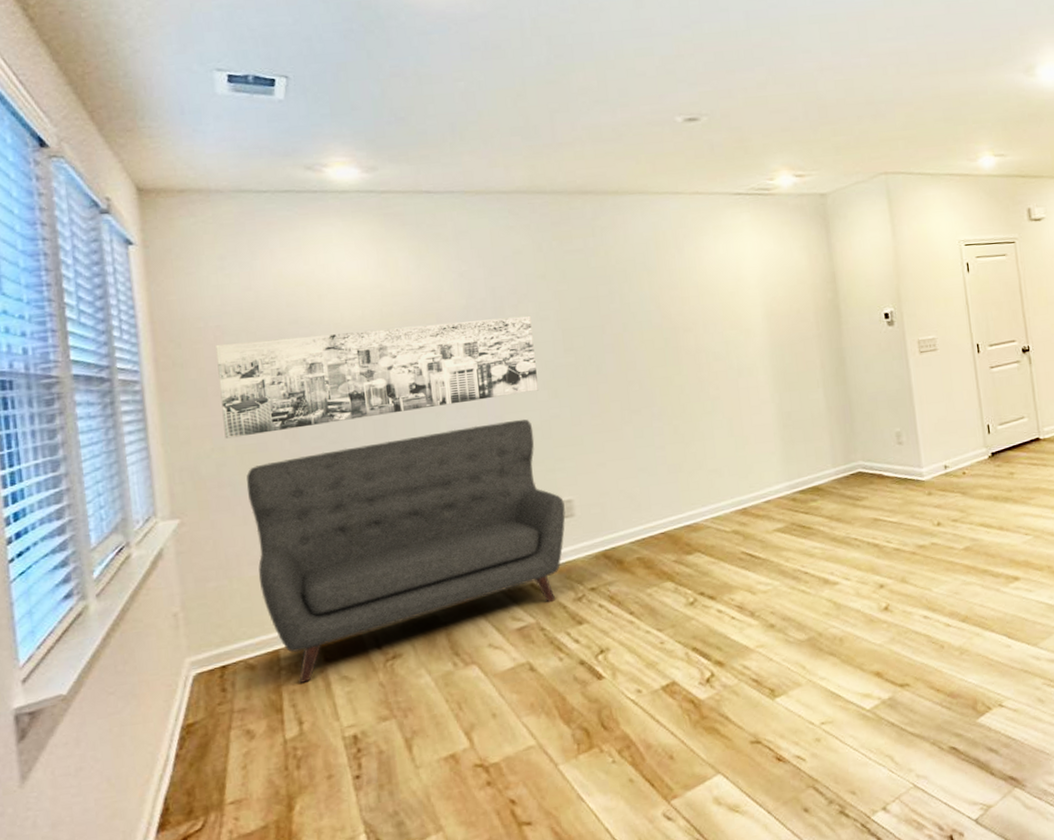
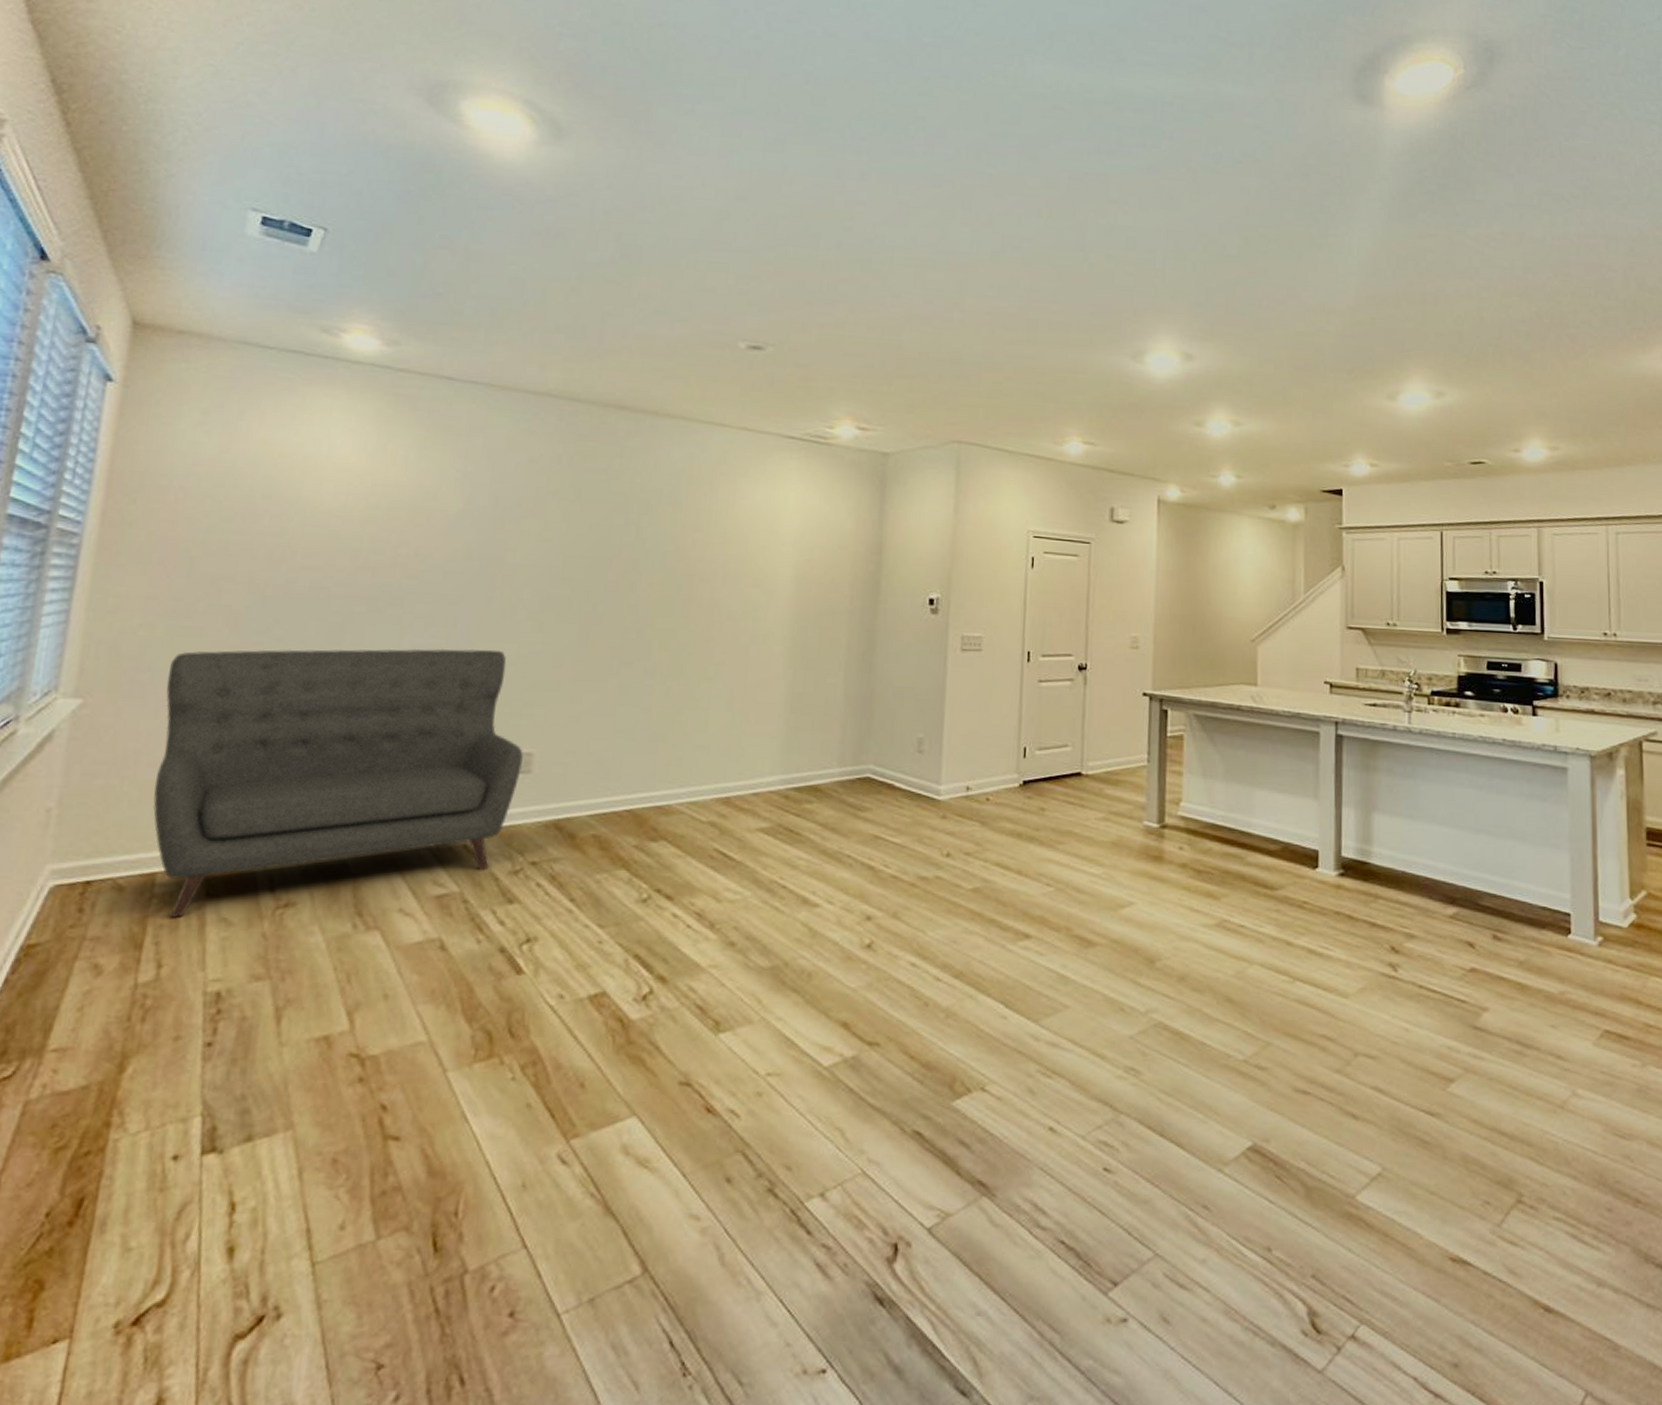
wall art: present [216,315,538,439] -> none [158,507,532,621]

